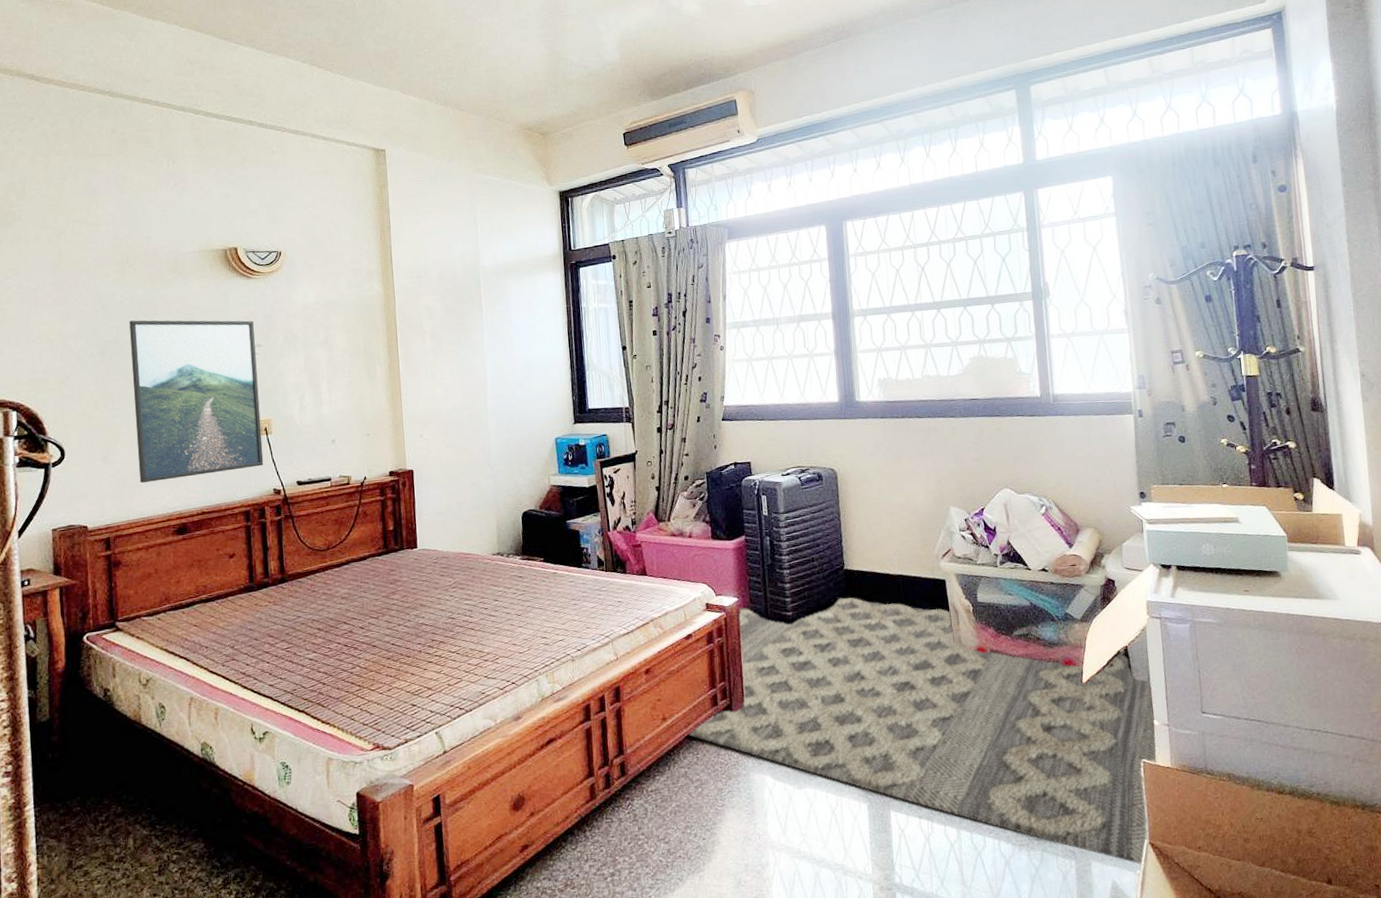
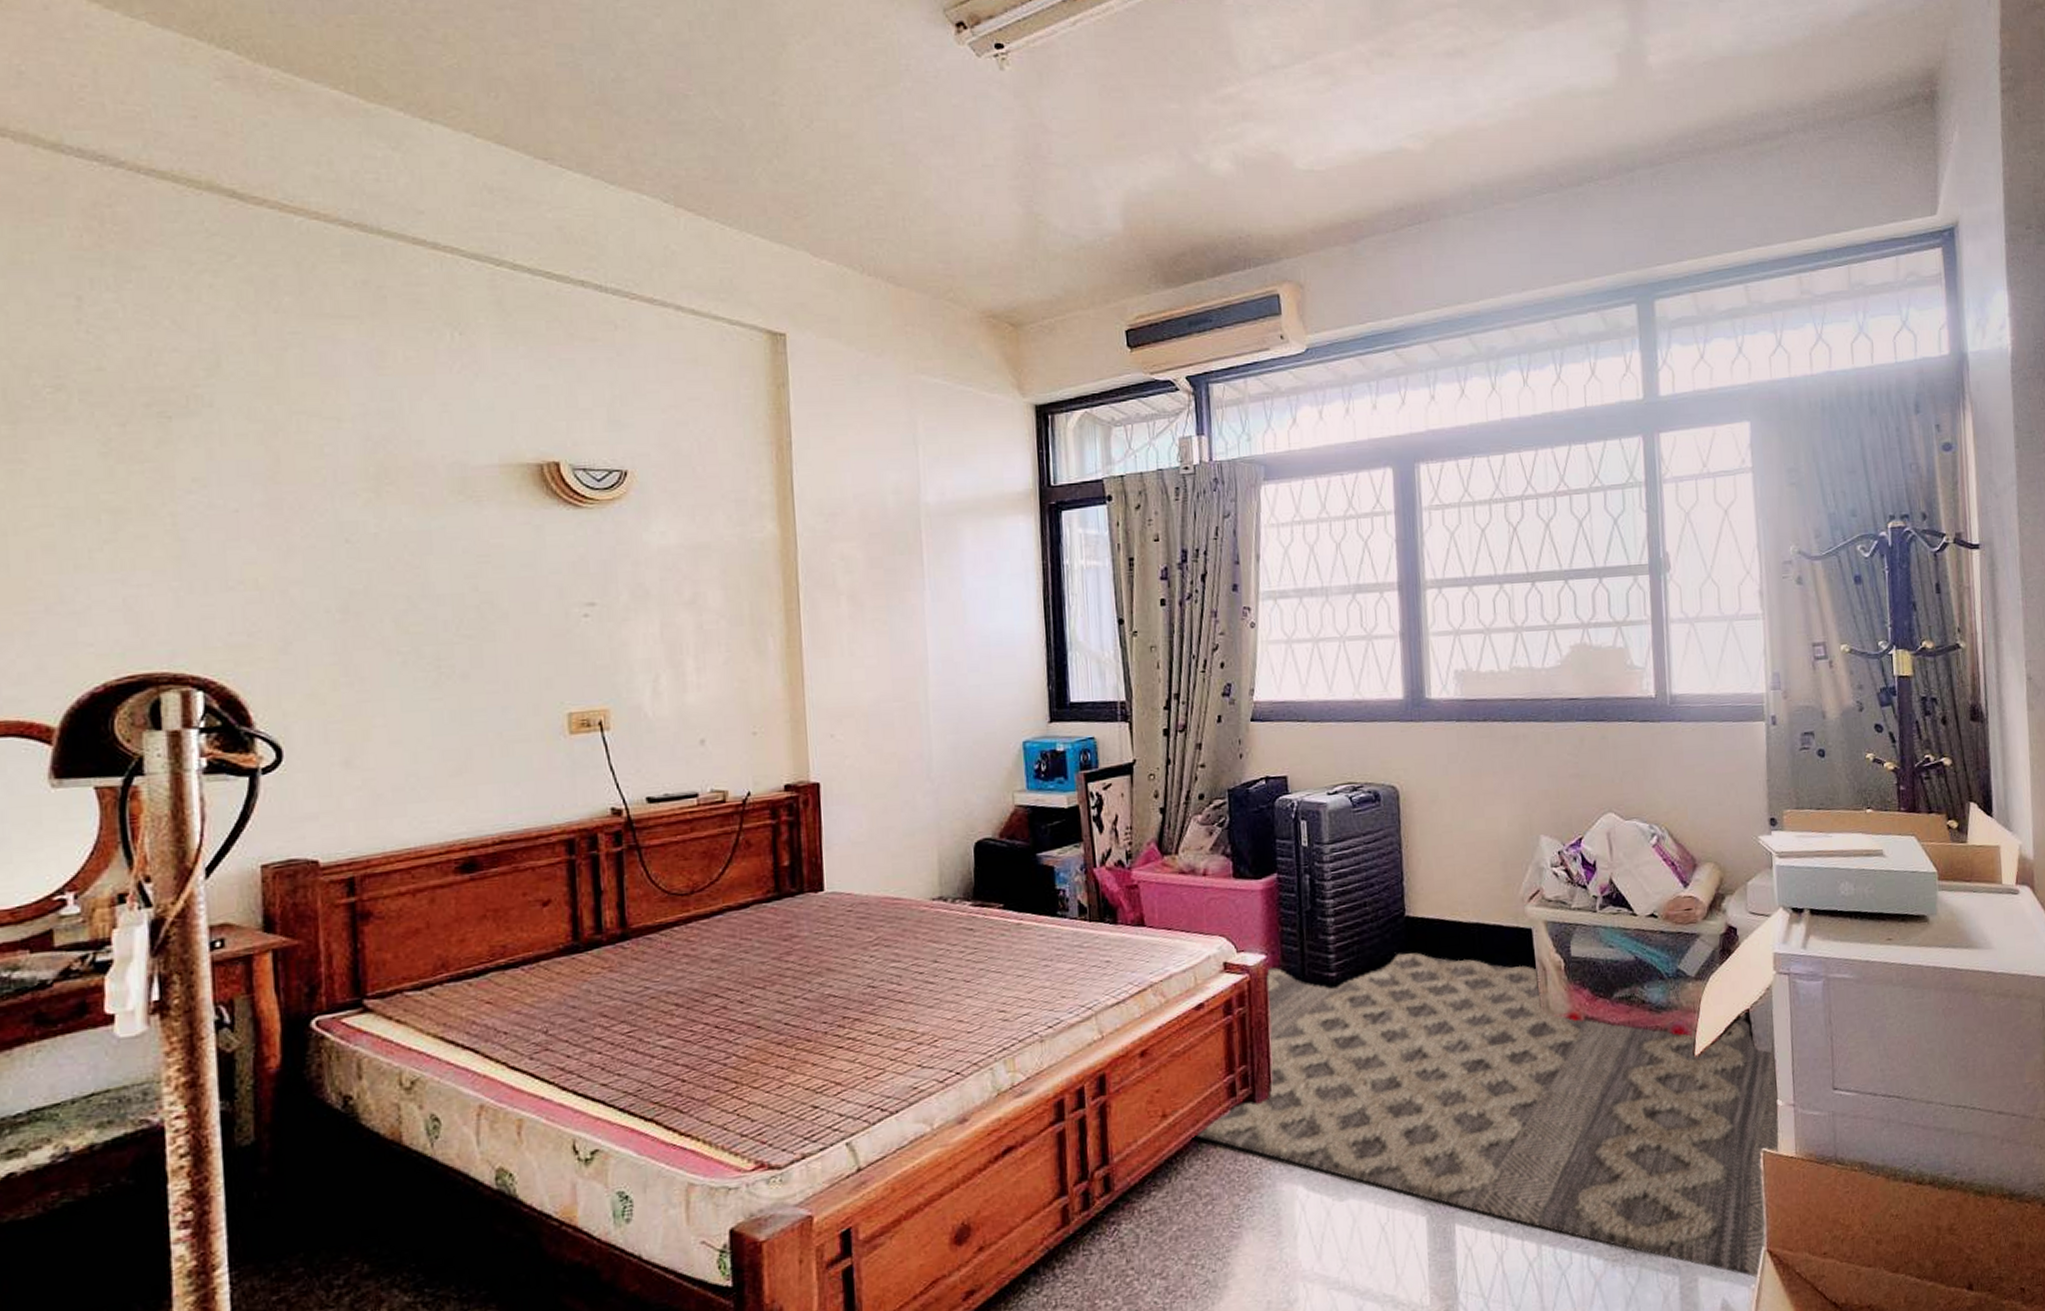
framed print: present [129,320,264,484] -> none [387,562,597,799]

